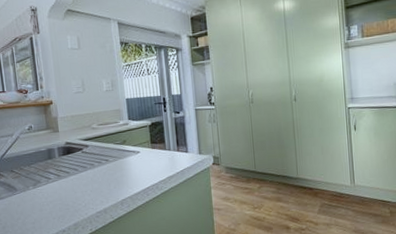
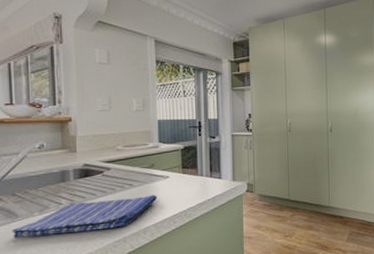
dish towel: none [14,169,131,209] -> present [13,195,157,239]

